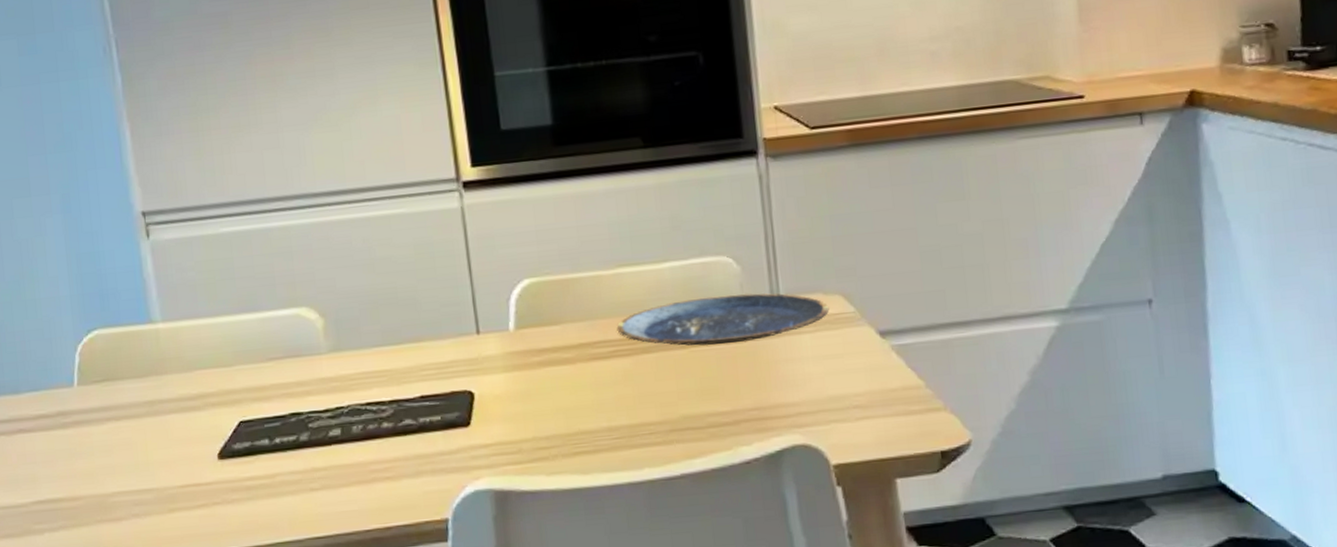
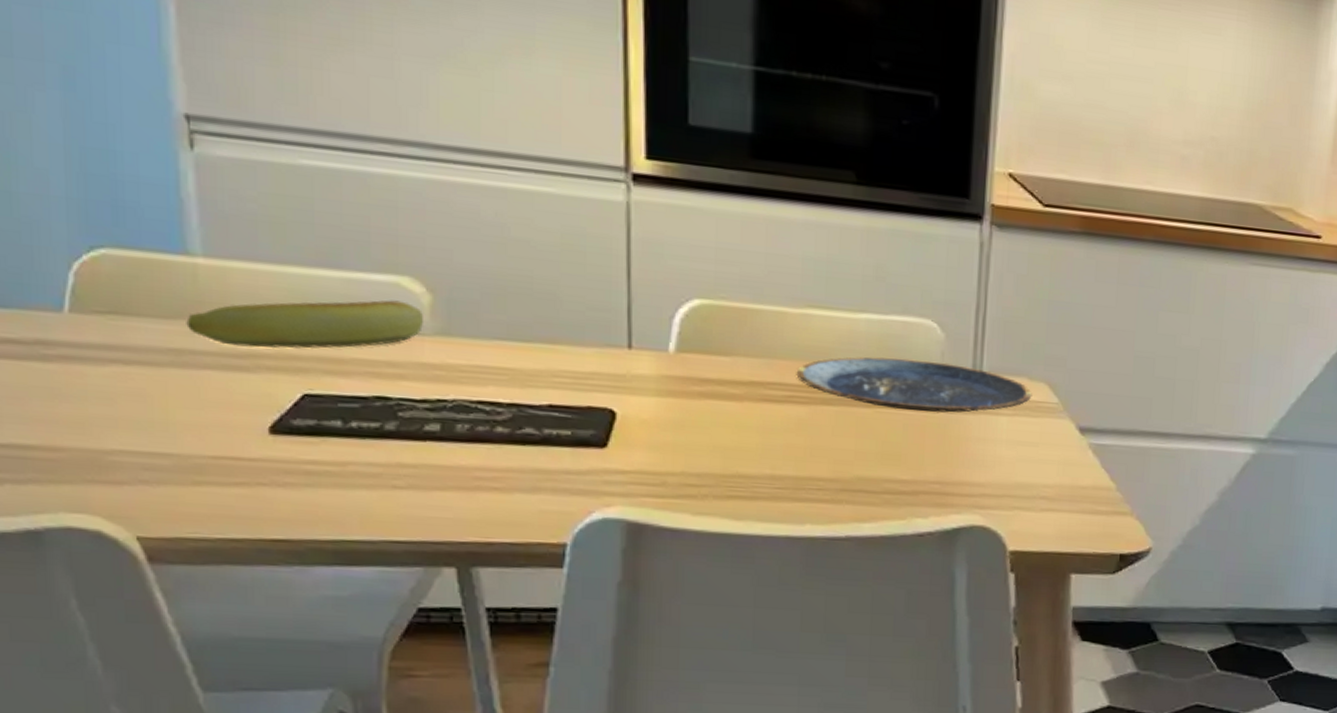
banana: none [154,328,320,391] -> present [186,300,423,349]

